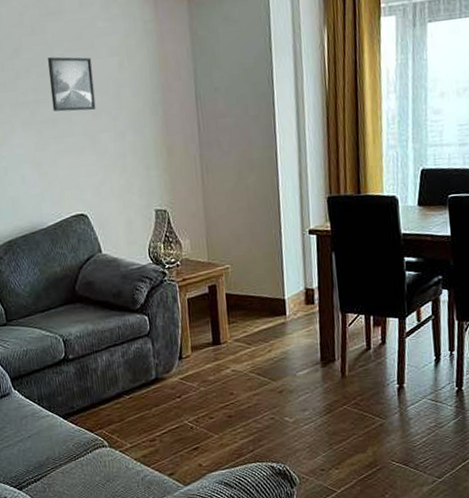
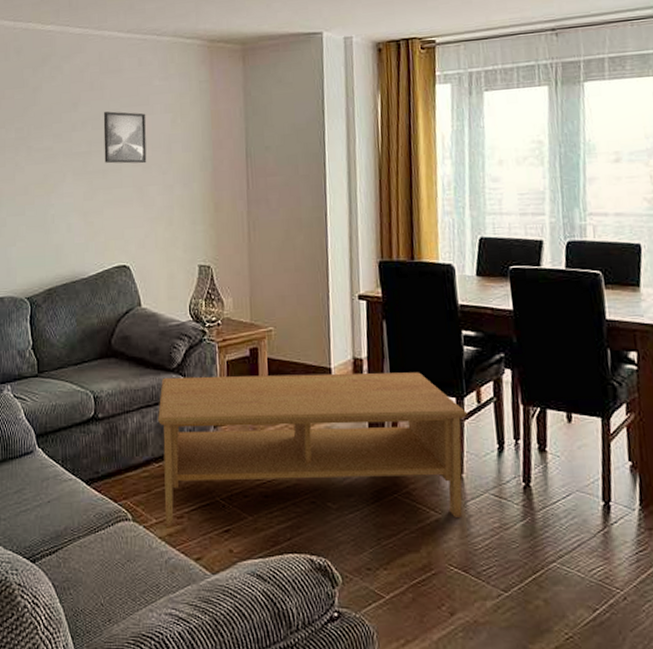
coffee table: none [125,297,409,448] -> present [158,372,468,525]

